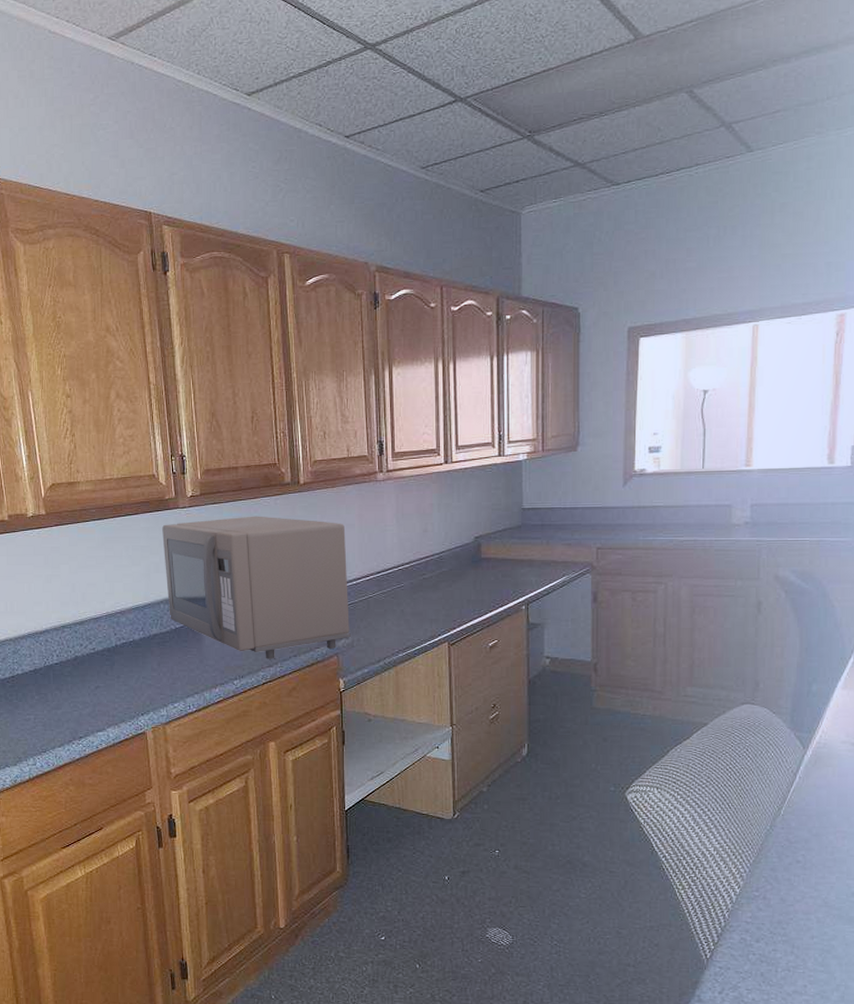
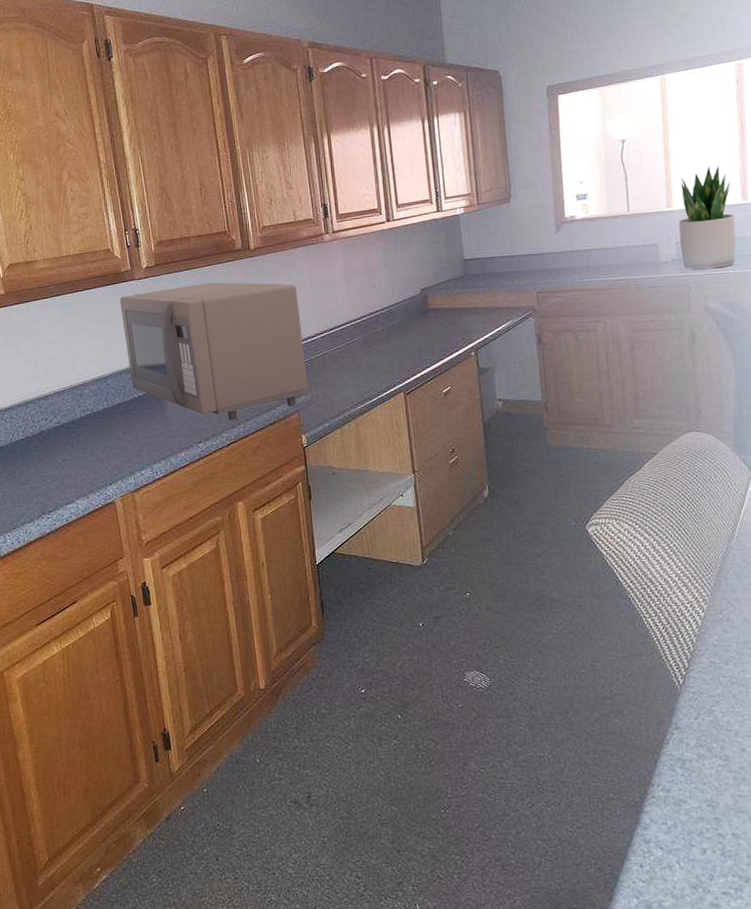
planter: none [755,425,817,535] -> present [678,166,736,270]

